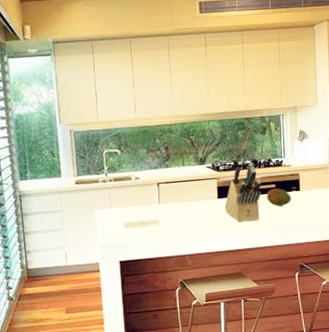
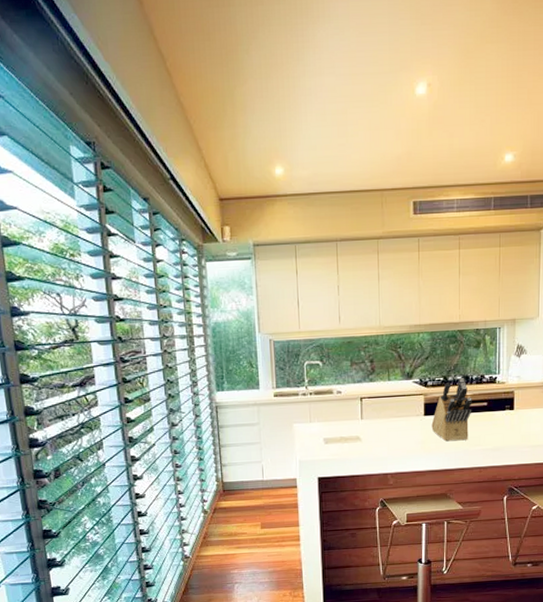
fruit: present [266,188,292,207] -> none [477,407,505,426]

